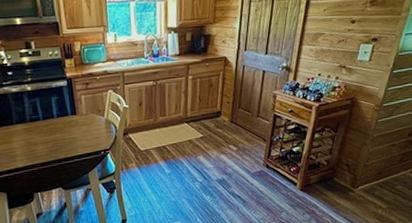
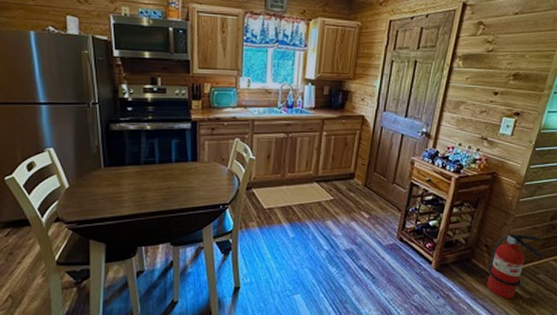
fire extinguisher: none [348,151,402,210] -> present [487,234,545,299]

